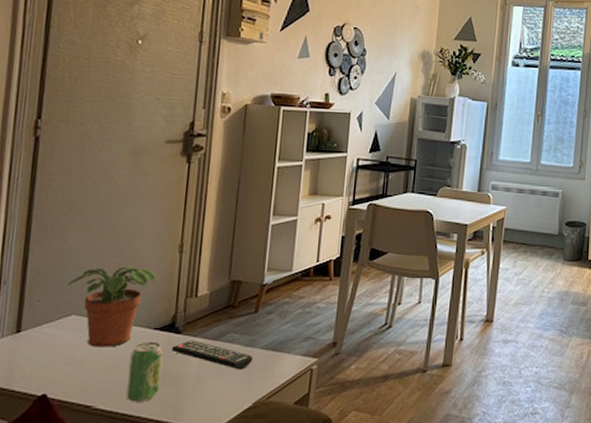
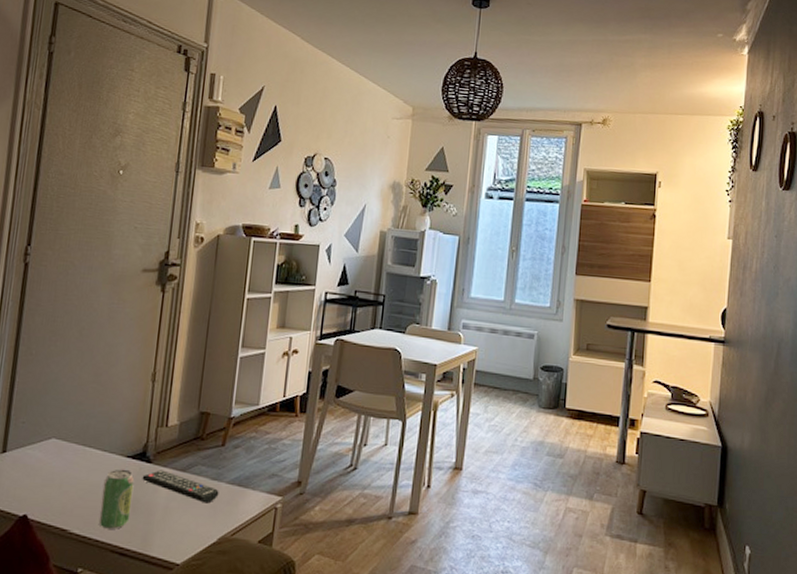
potted plant: present [66,265,157,347] -> none [48,392,131,472]

